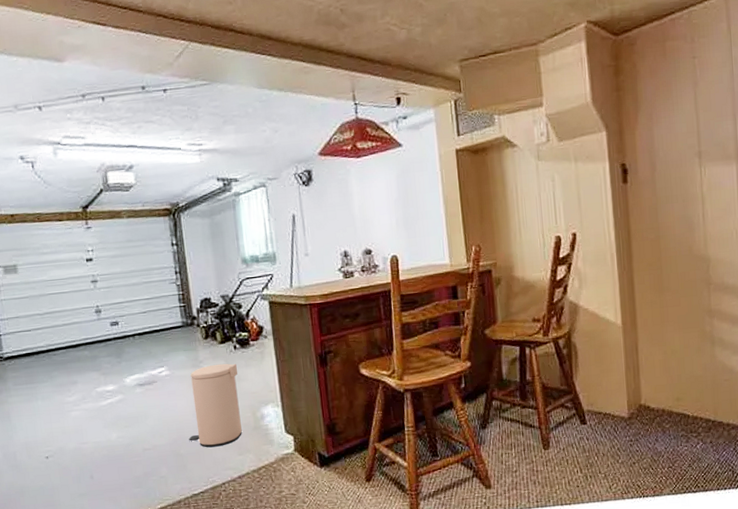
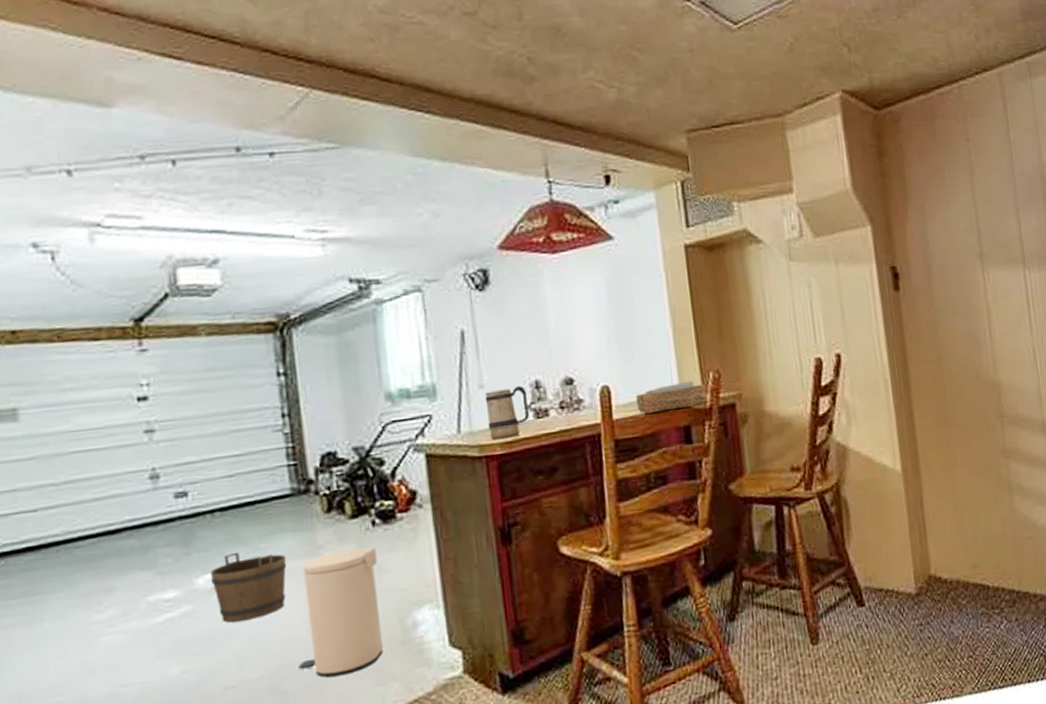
bucket: none [133,362,181,408] -> present [209,551,287,623]
beer mug: none [309,255,340,293] -> present [484,386,530,441]
napkin holder: none [417,252,470,277] -> present [636,380,708,415]

